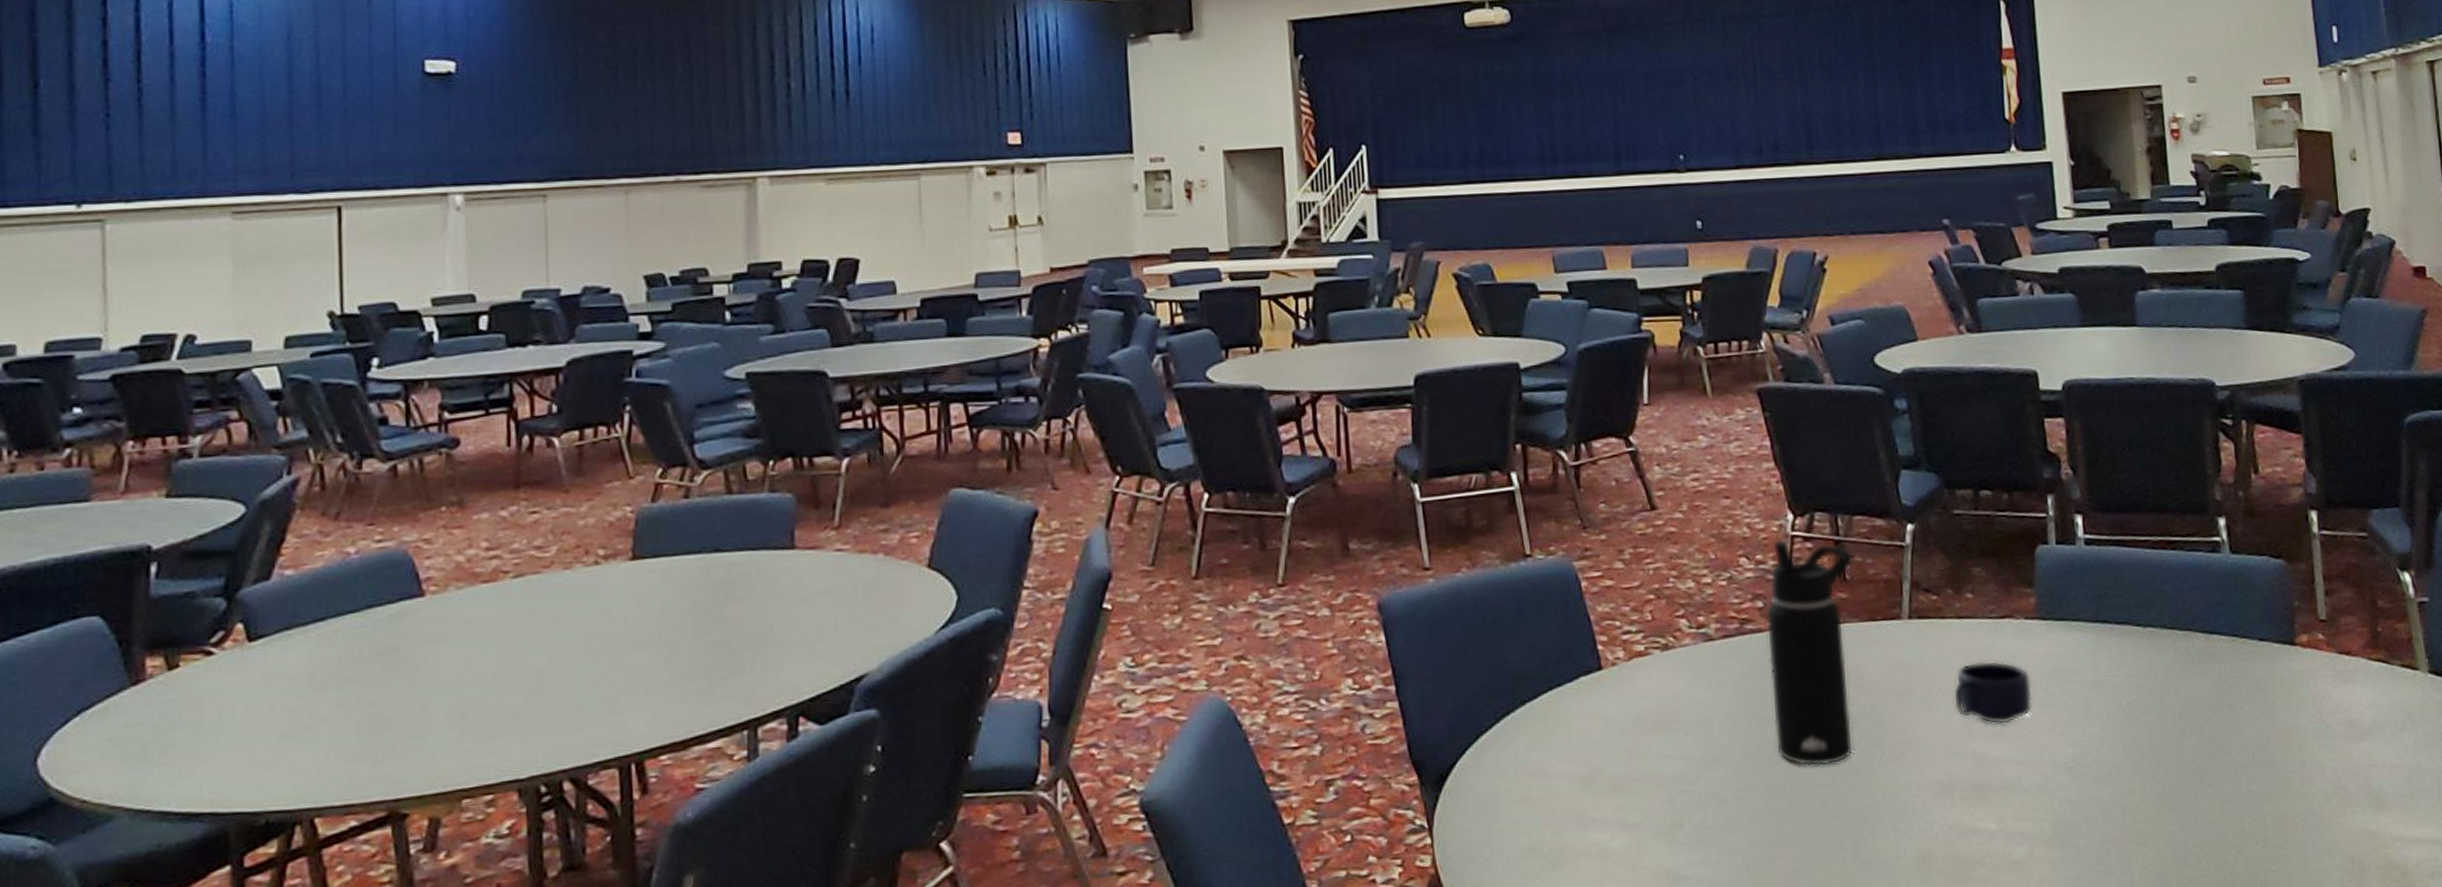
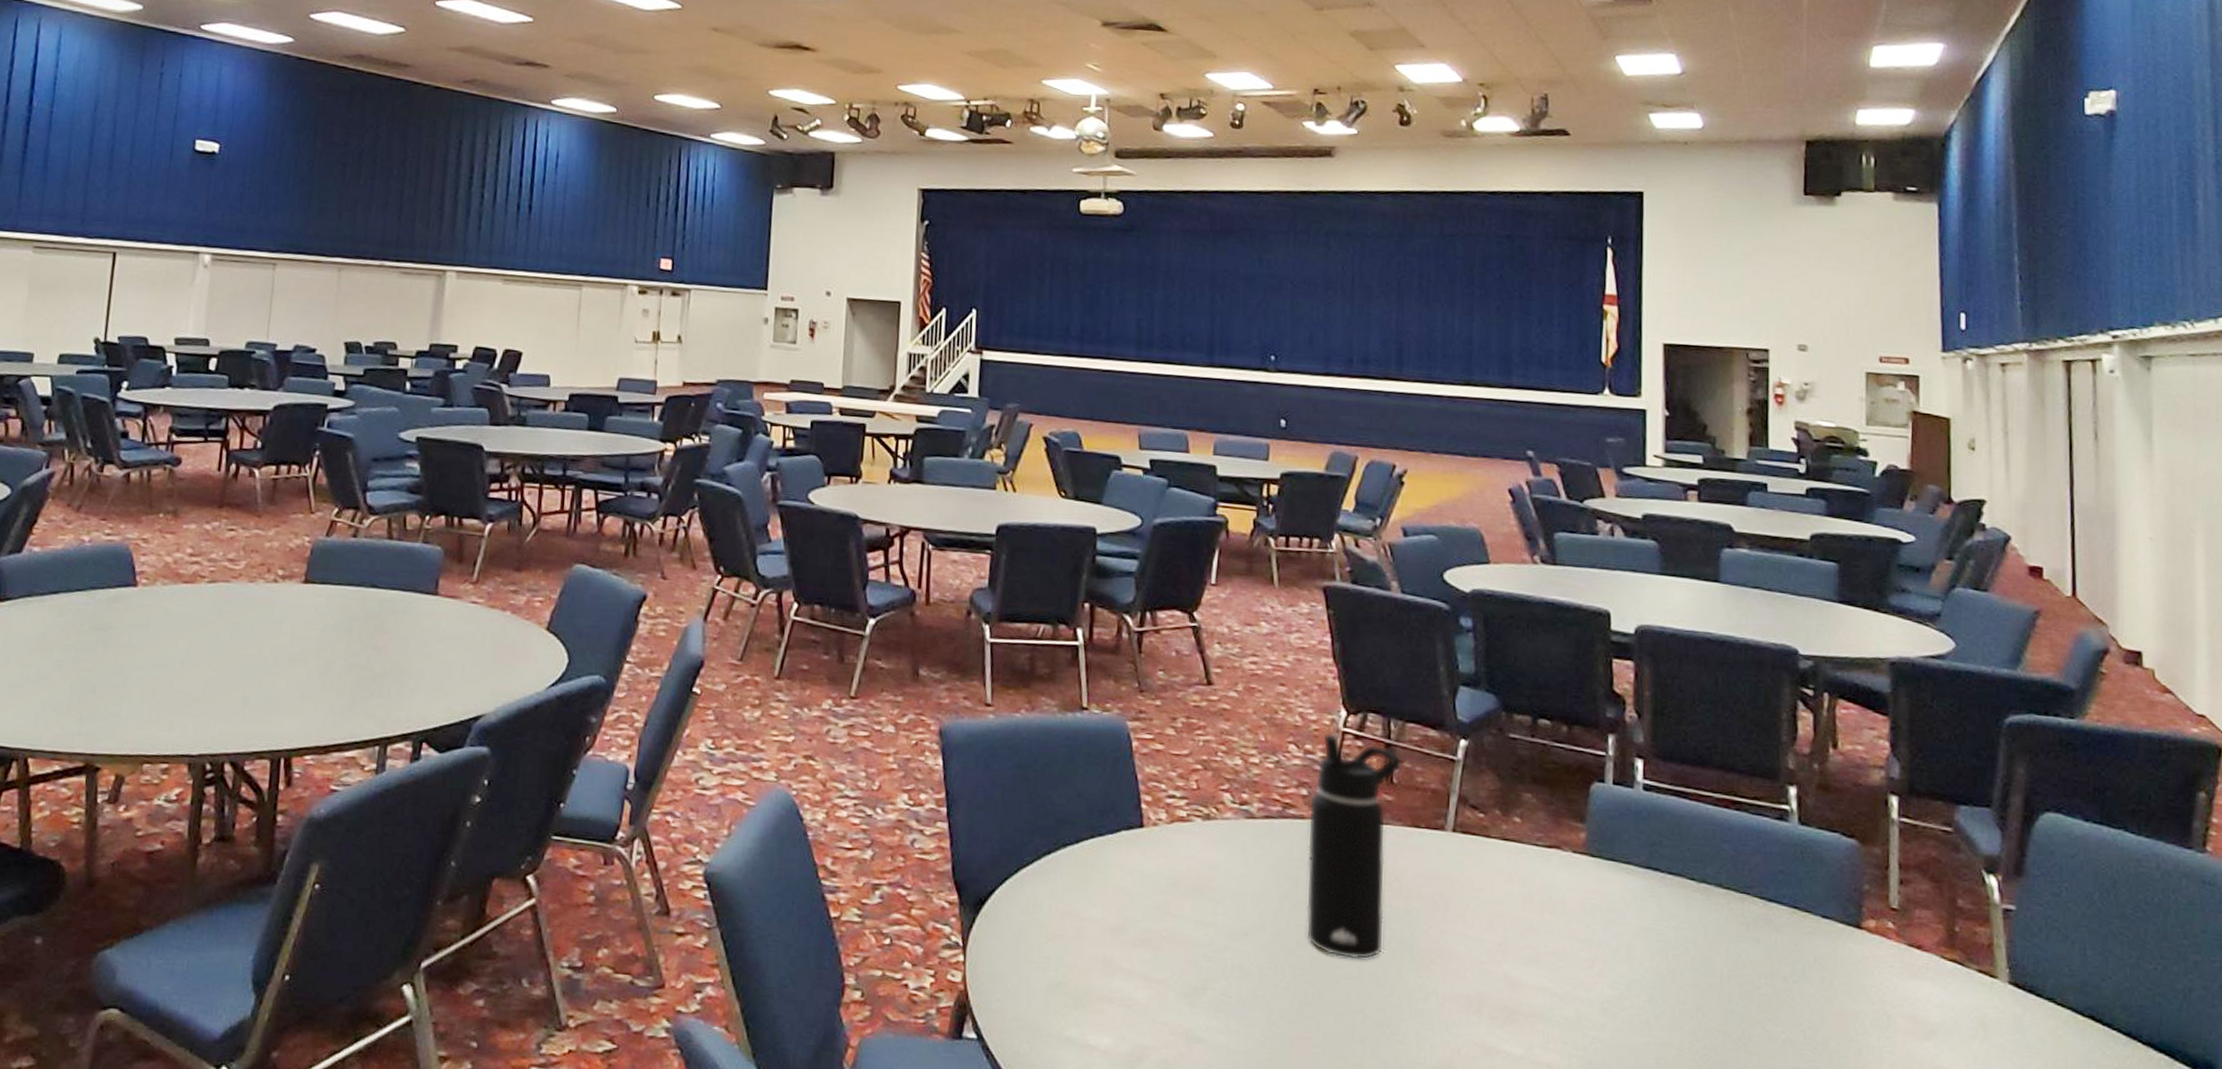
mug: present [1953,660,2032,725] -> none [1490,885,1573,953]

